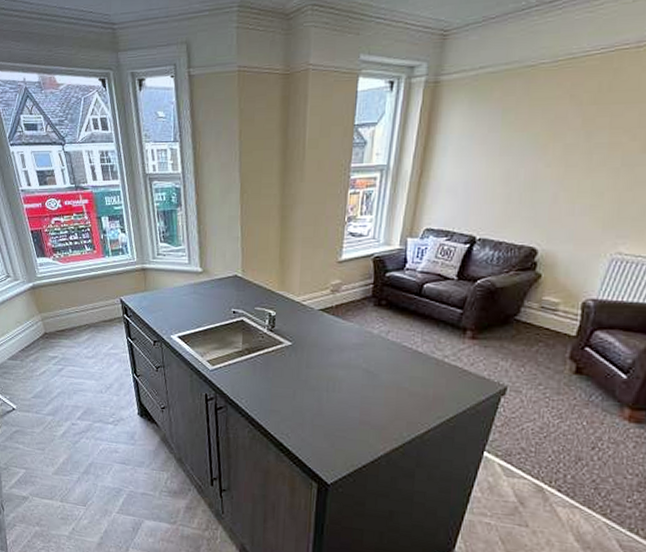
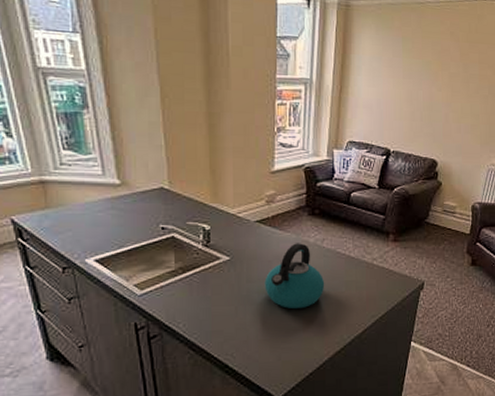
kettle: none [323,333,387,399] -> present [264,243,325,309]

